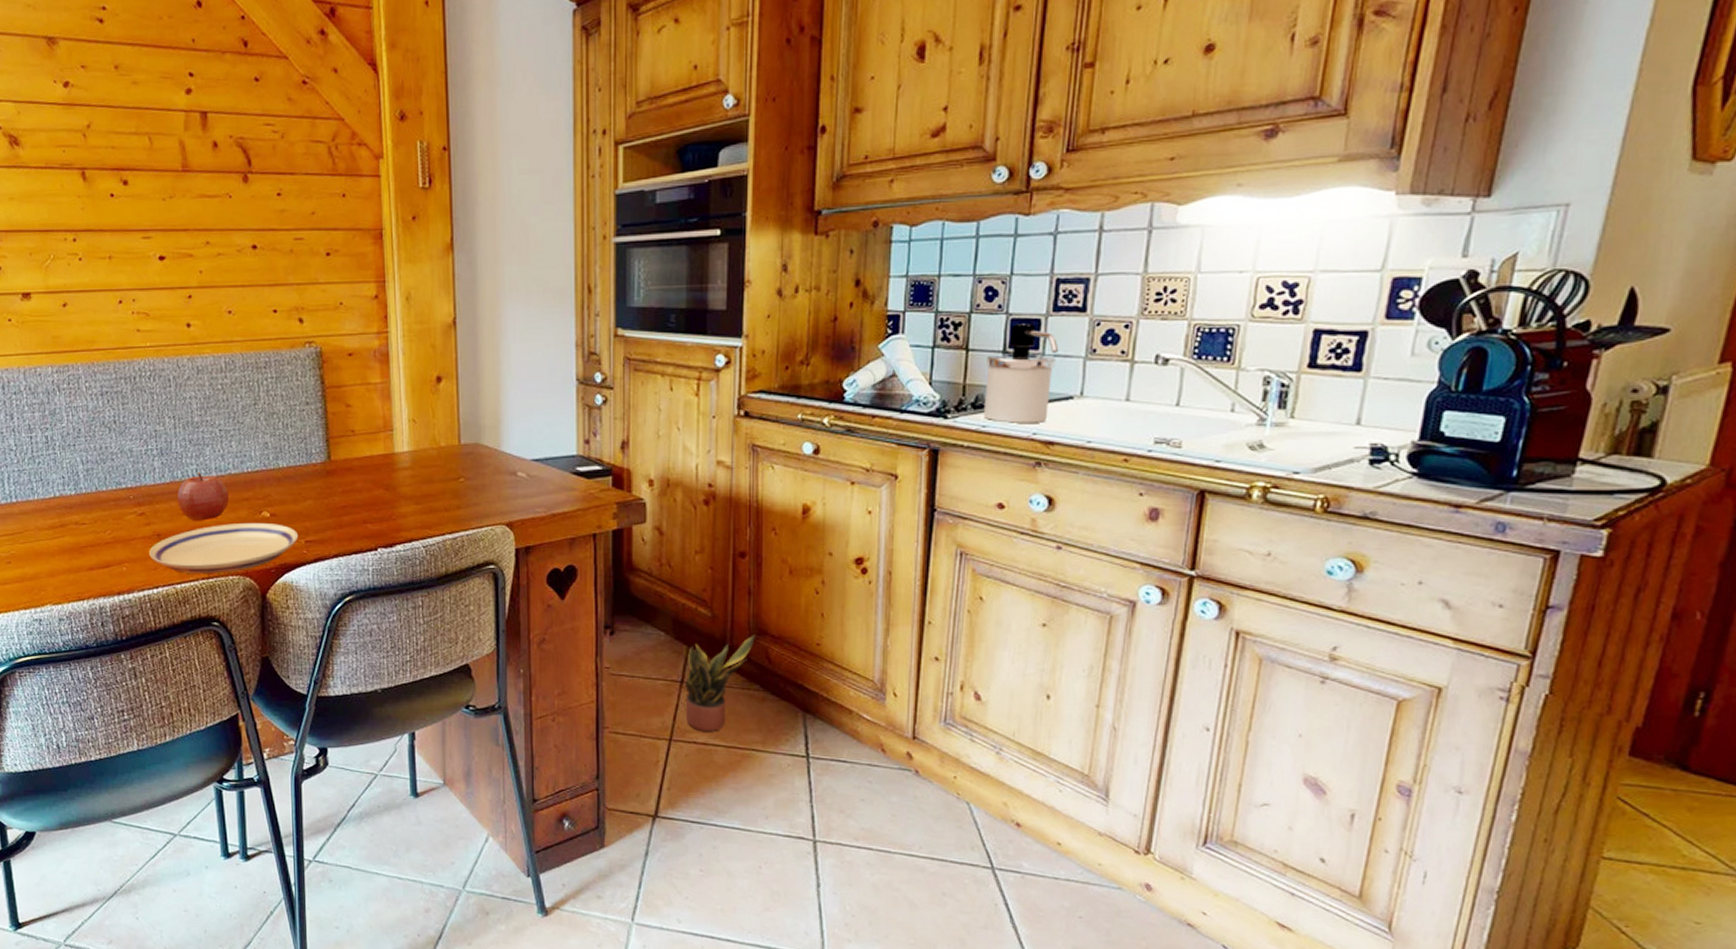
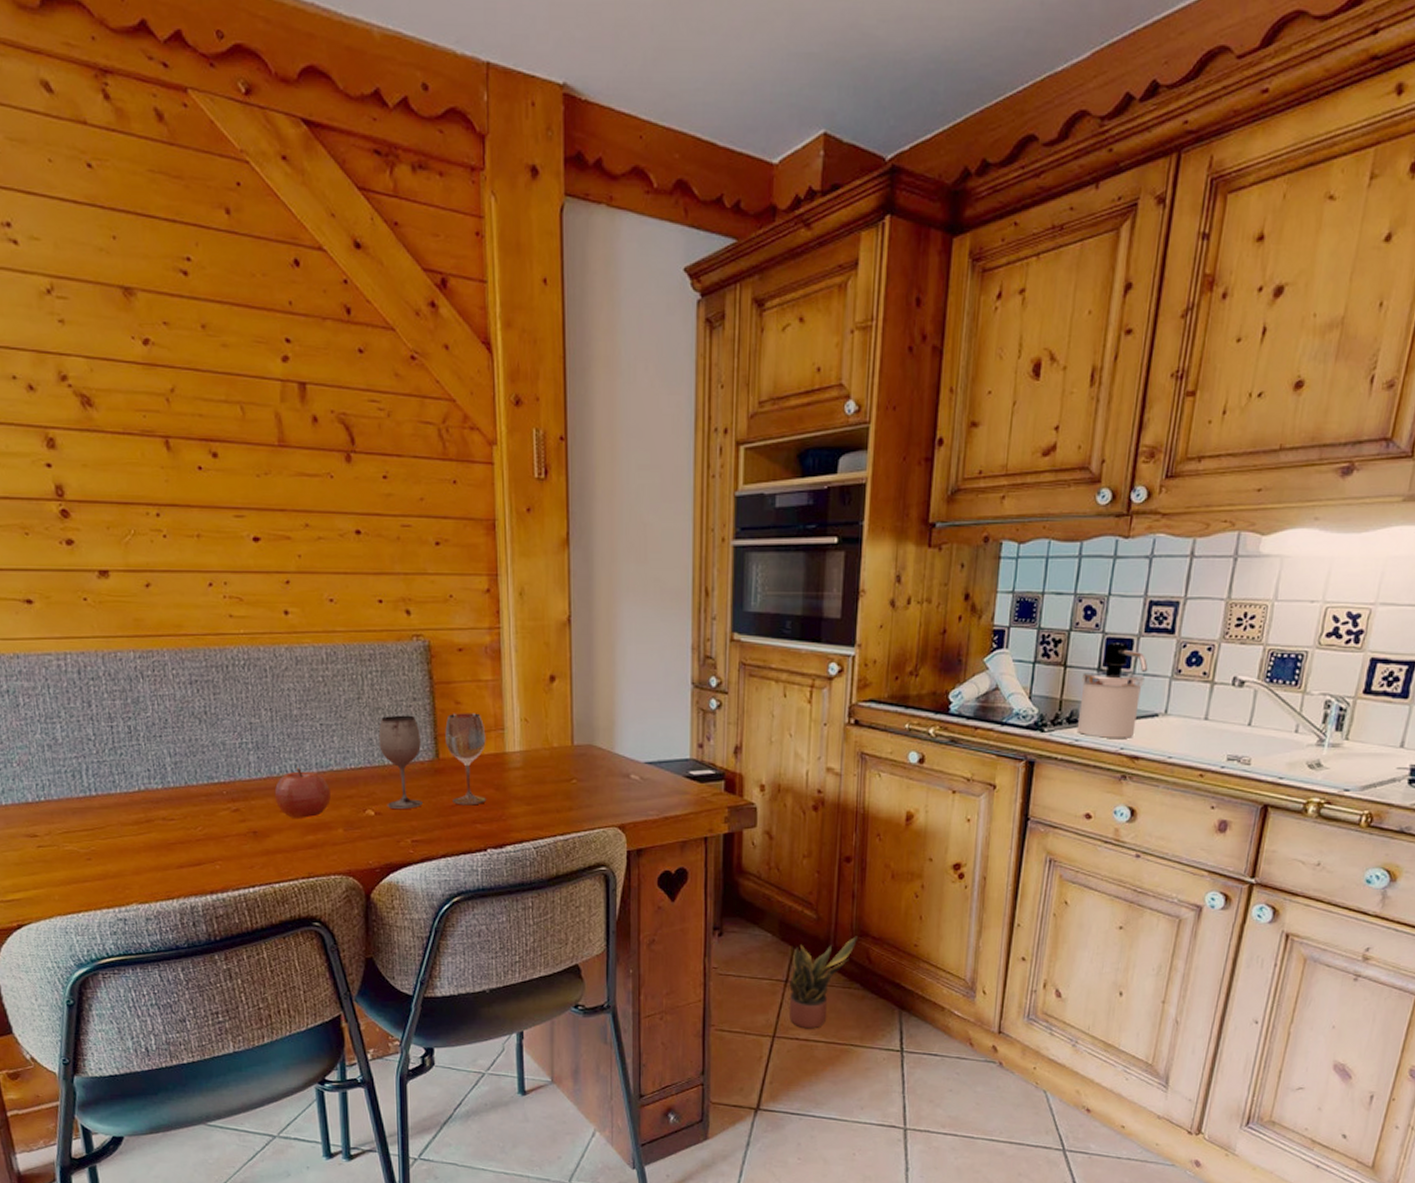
plate: present [149,522,299,575] -> none [245,820,405,874]
wineglass: none [273,415,377,511] -> present [378,713,487,810]

